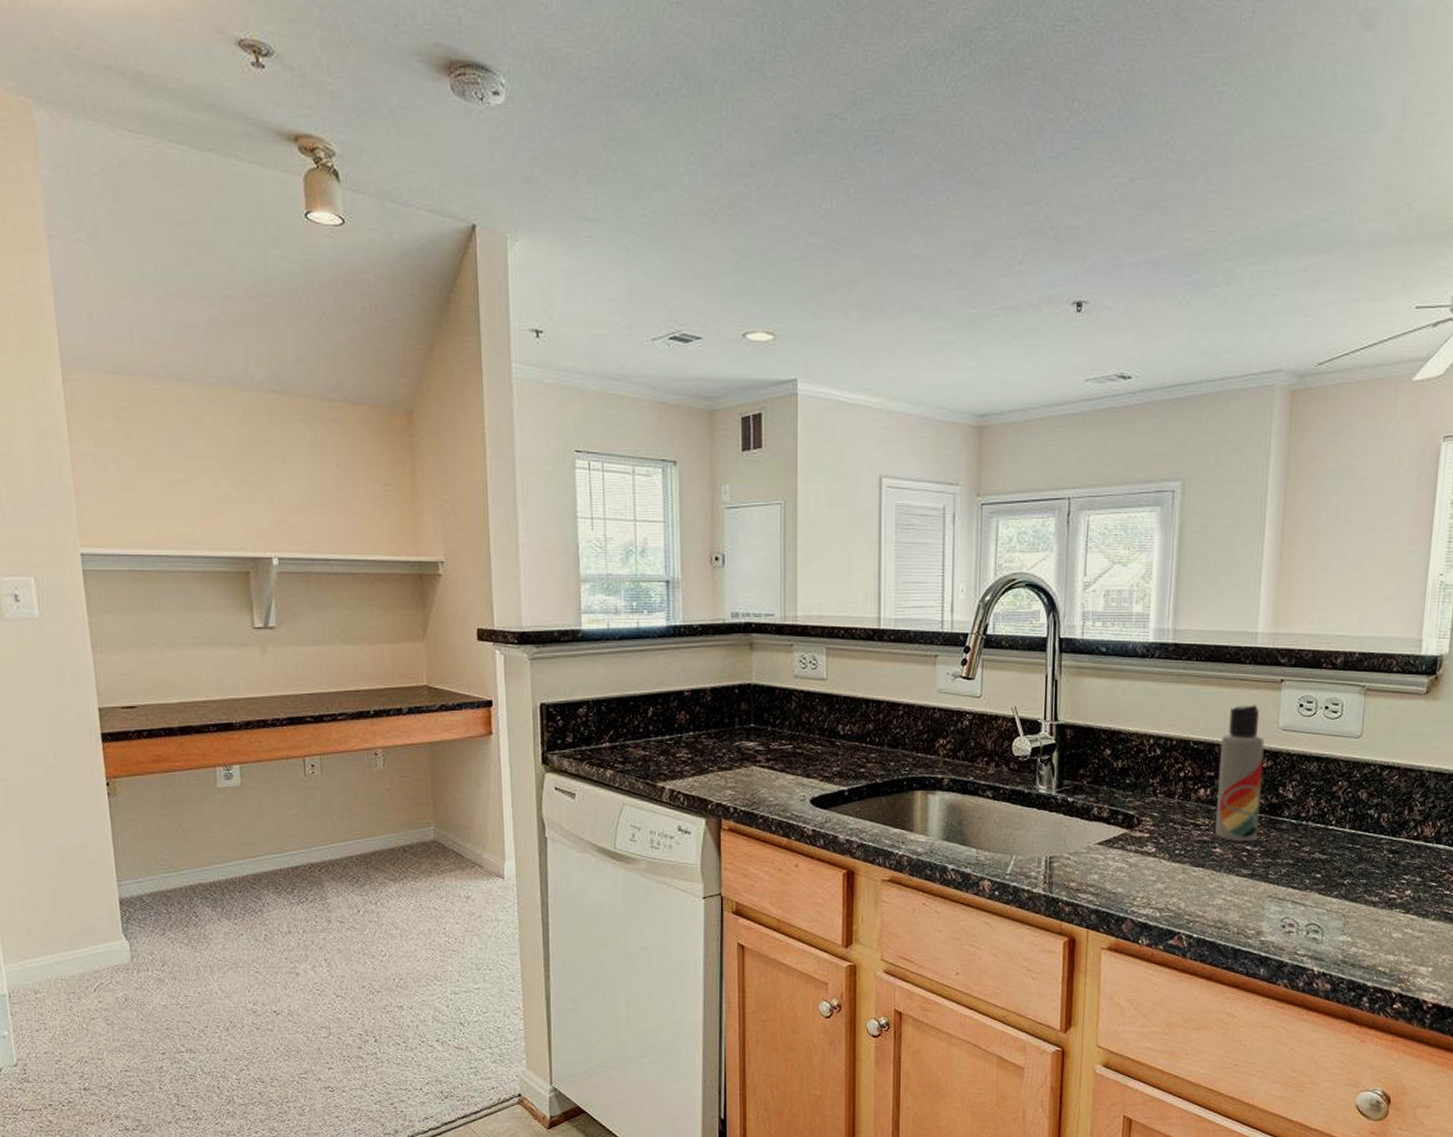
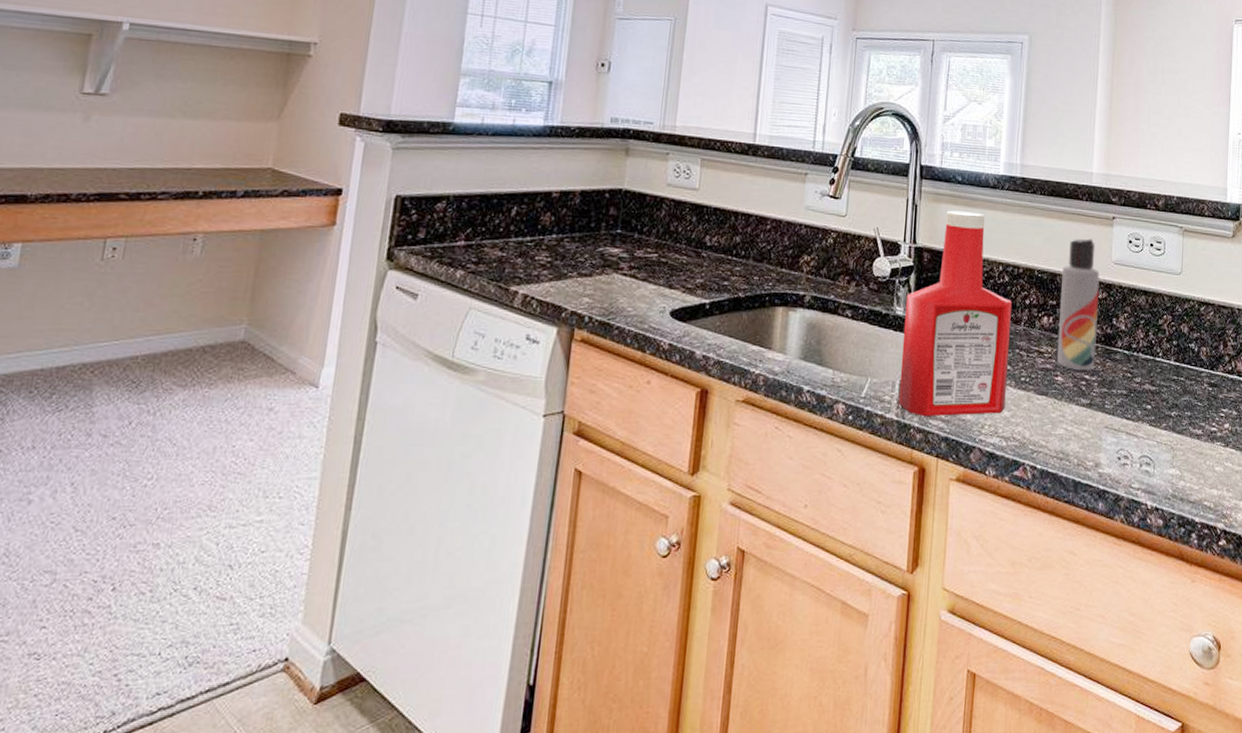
ketchup bottle: none [1045,684,1164,891] -> present [898,210,1012,417]

